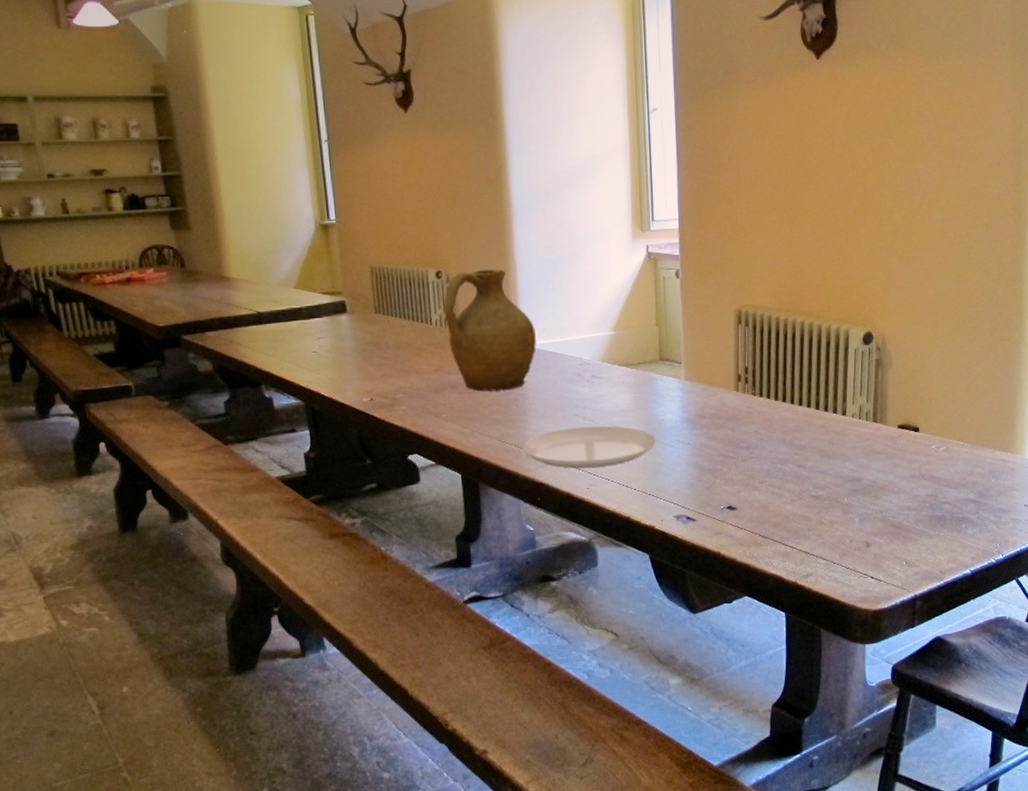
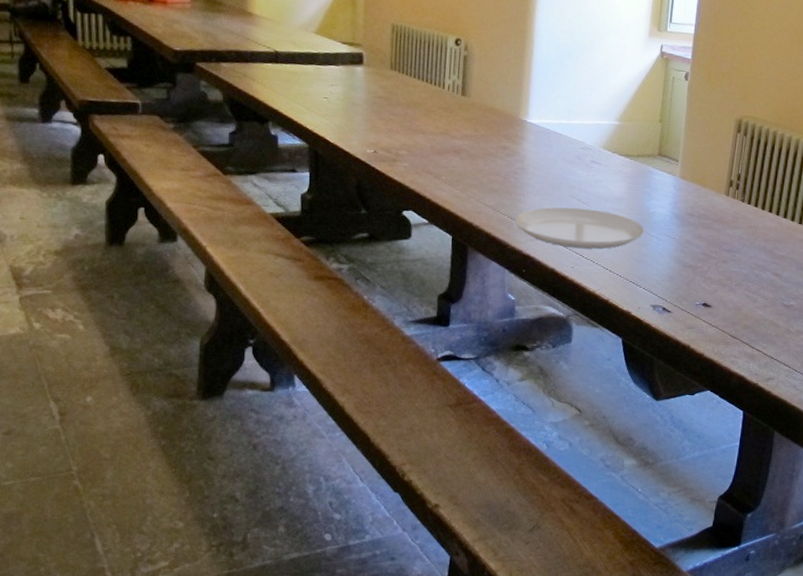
pitcher: present [443,269,536,391] -> none [457,43,544,162]

